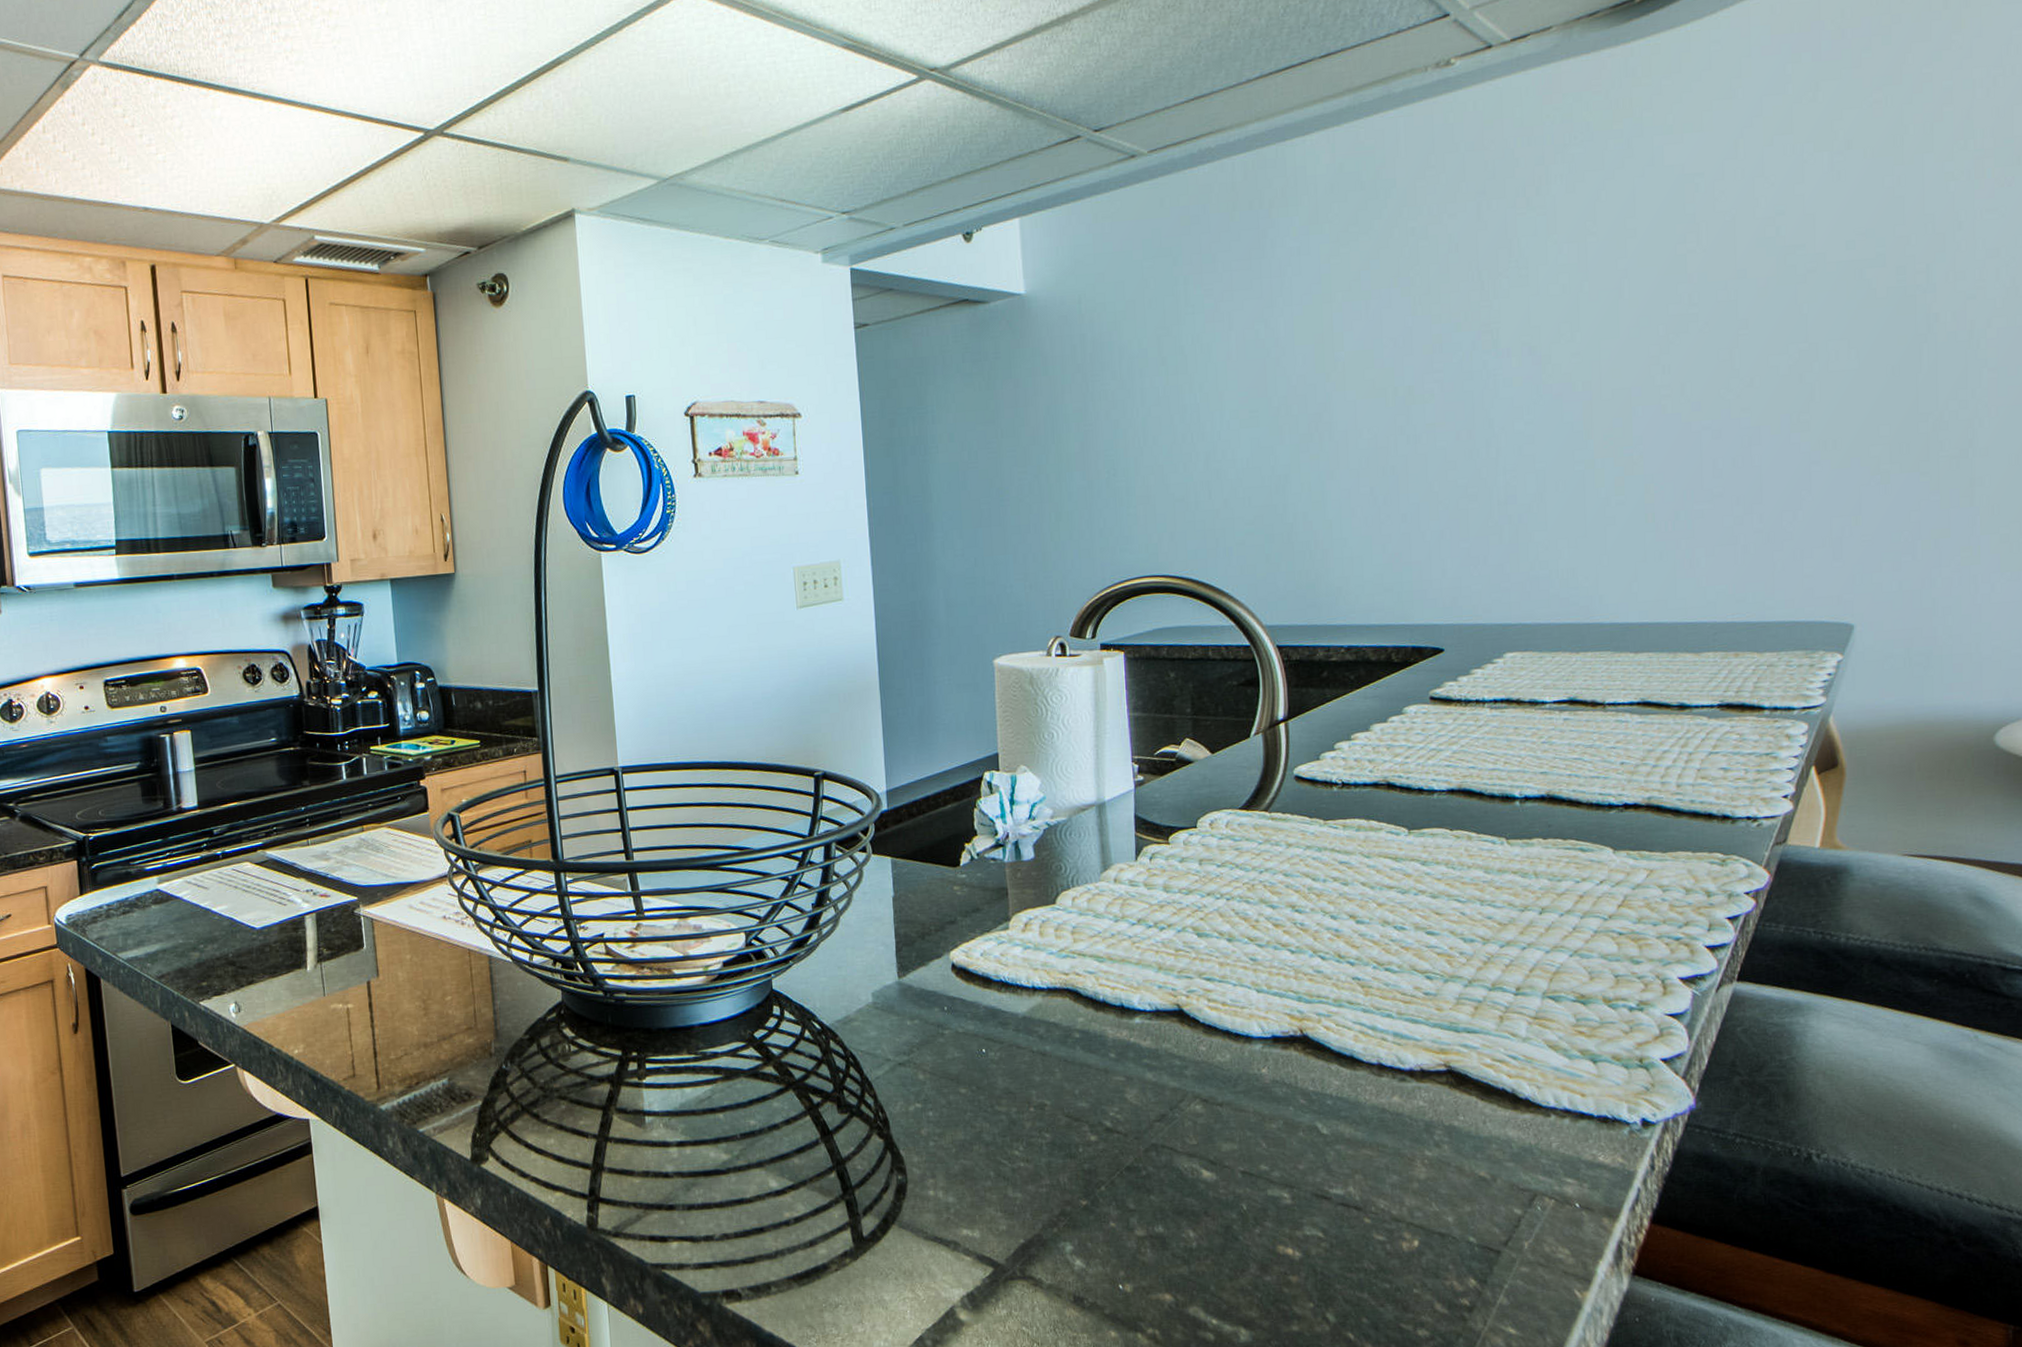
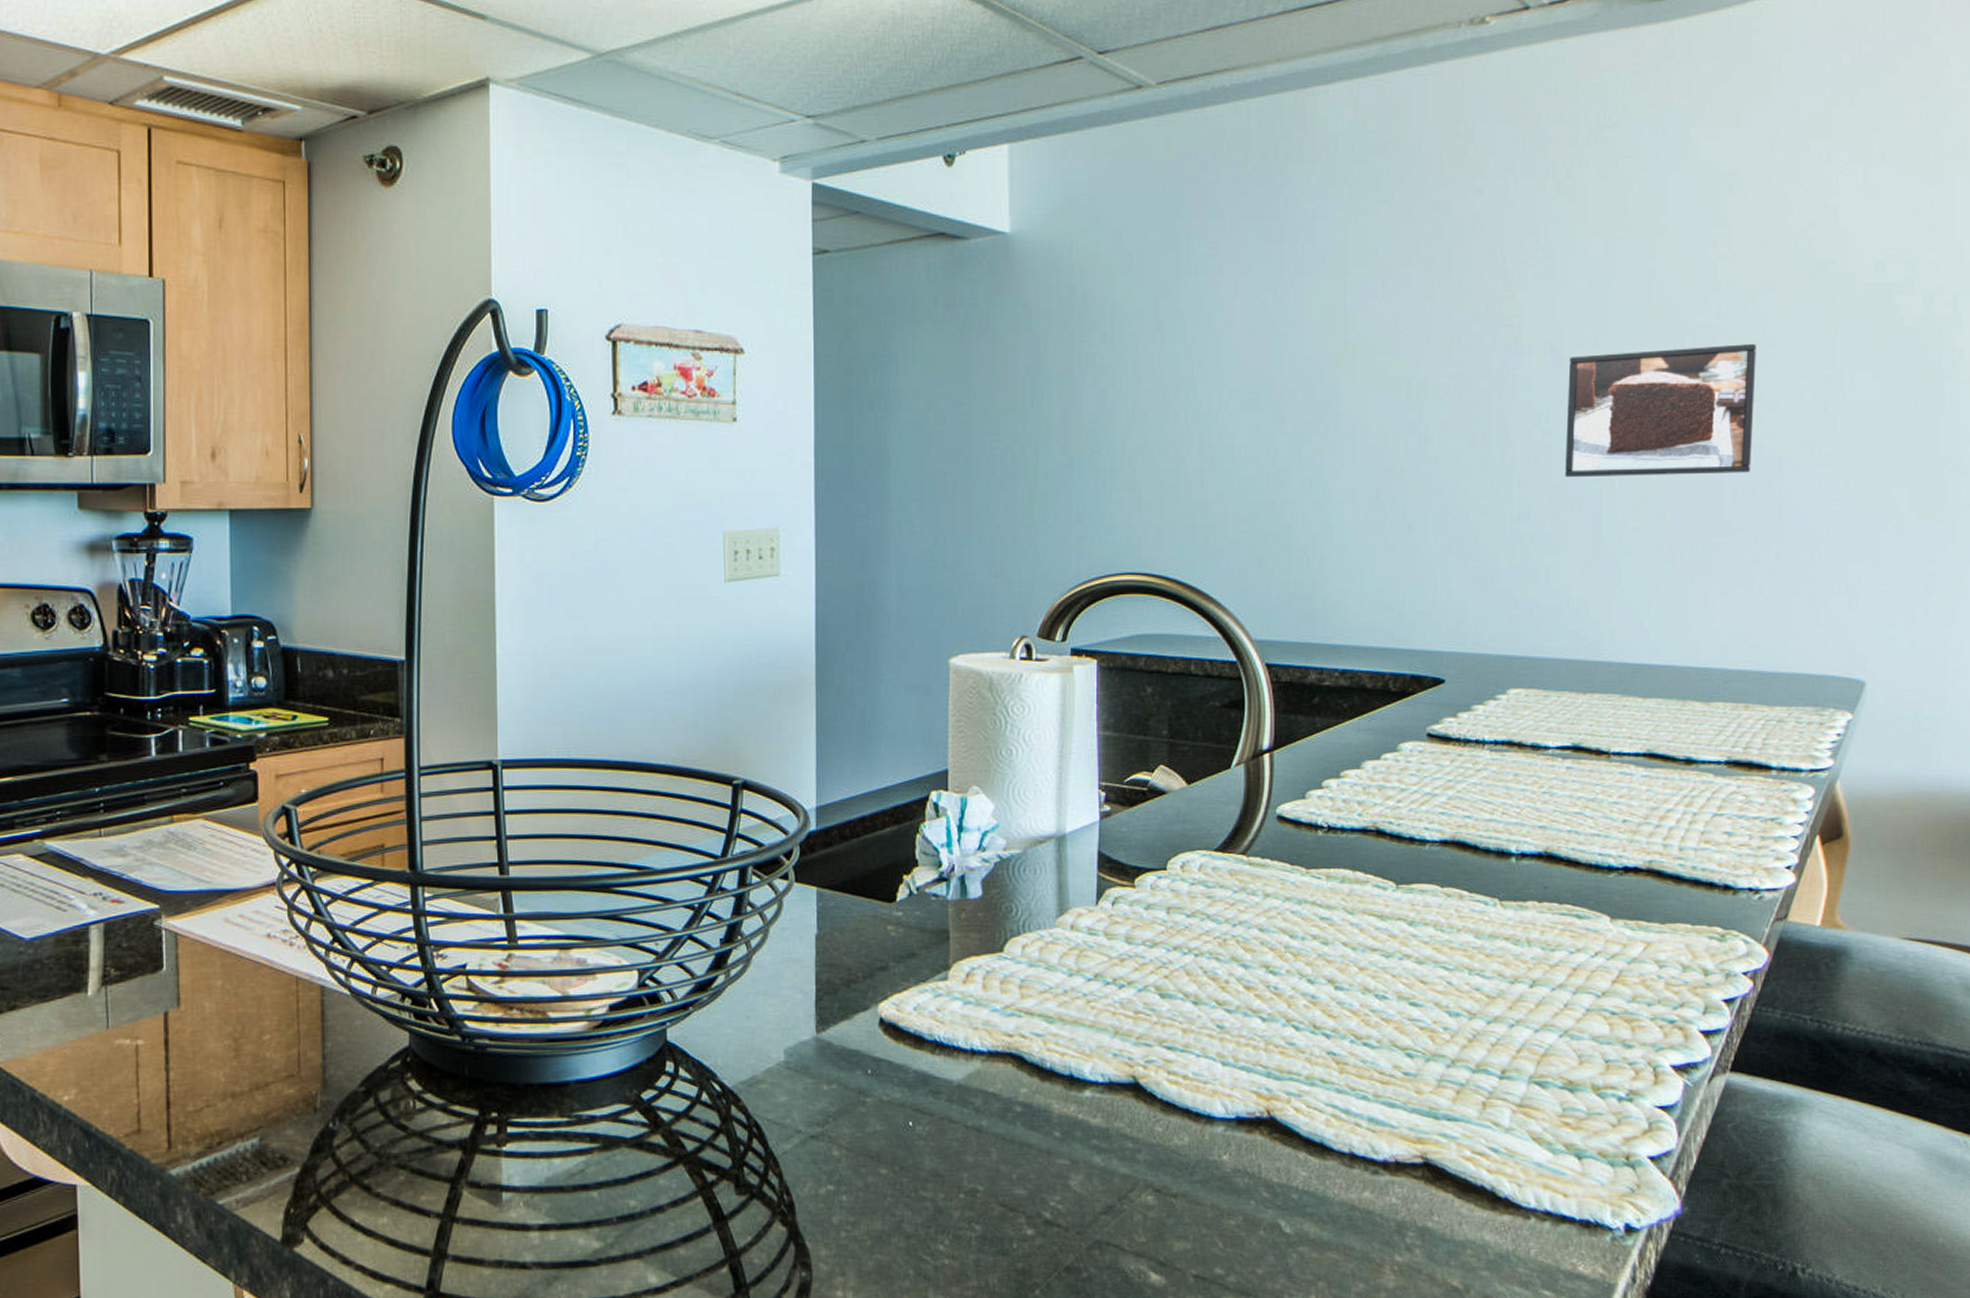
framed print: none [1547,326,1730,462] -> present [1565,343,1756,478]

